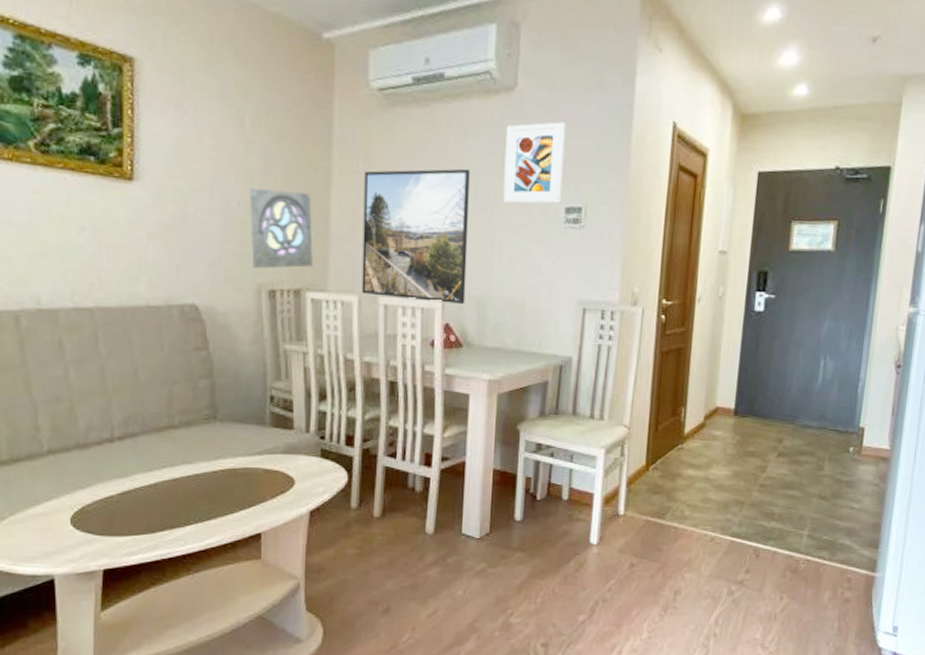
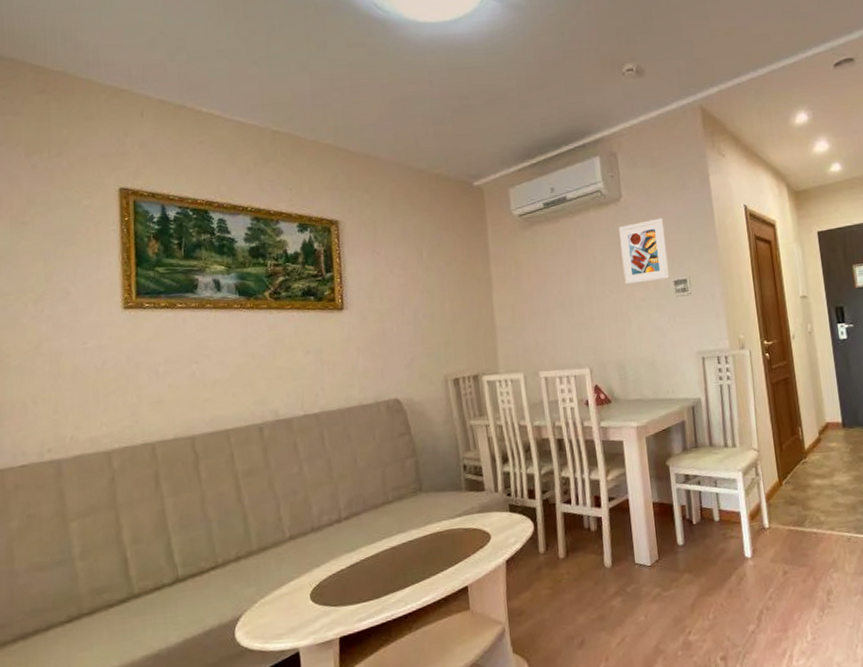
wall ornament: present [250,187,313,269] -> none [432,299,485,363]
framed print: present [361,168,470,304] -> none [516,263,608,371]

